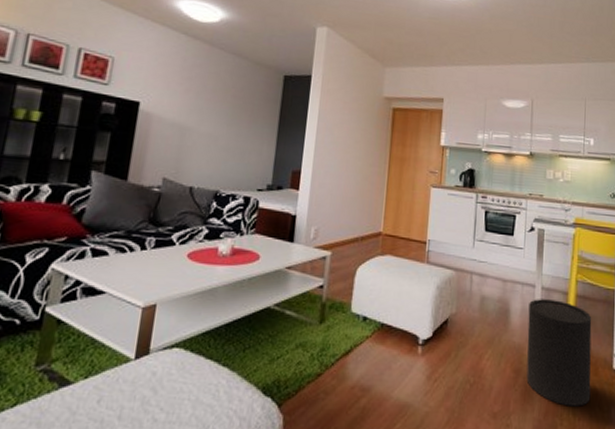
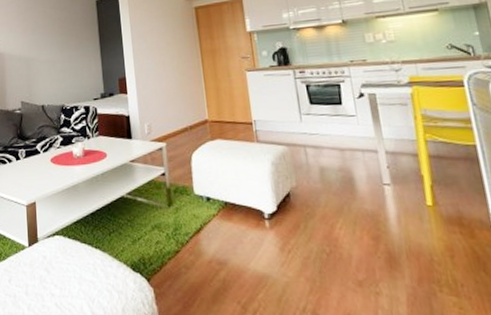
trash can: present [526,299,592,407] -> none [374,163,472,272]

